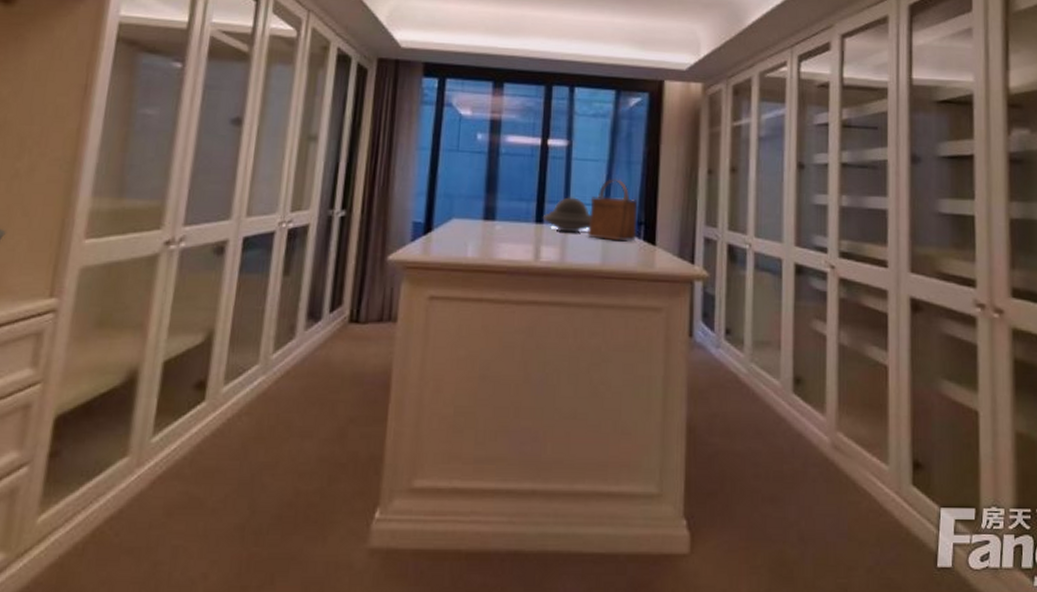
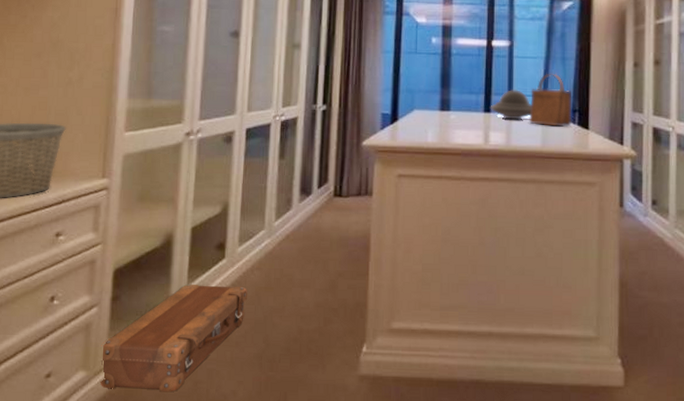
suitcase: none [23,433,231,578] -> present [100,283,247,392]

